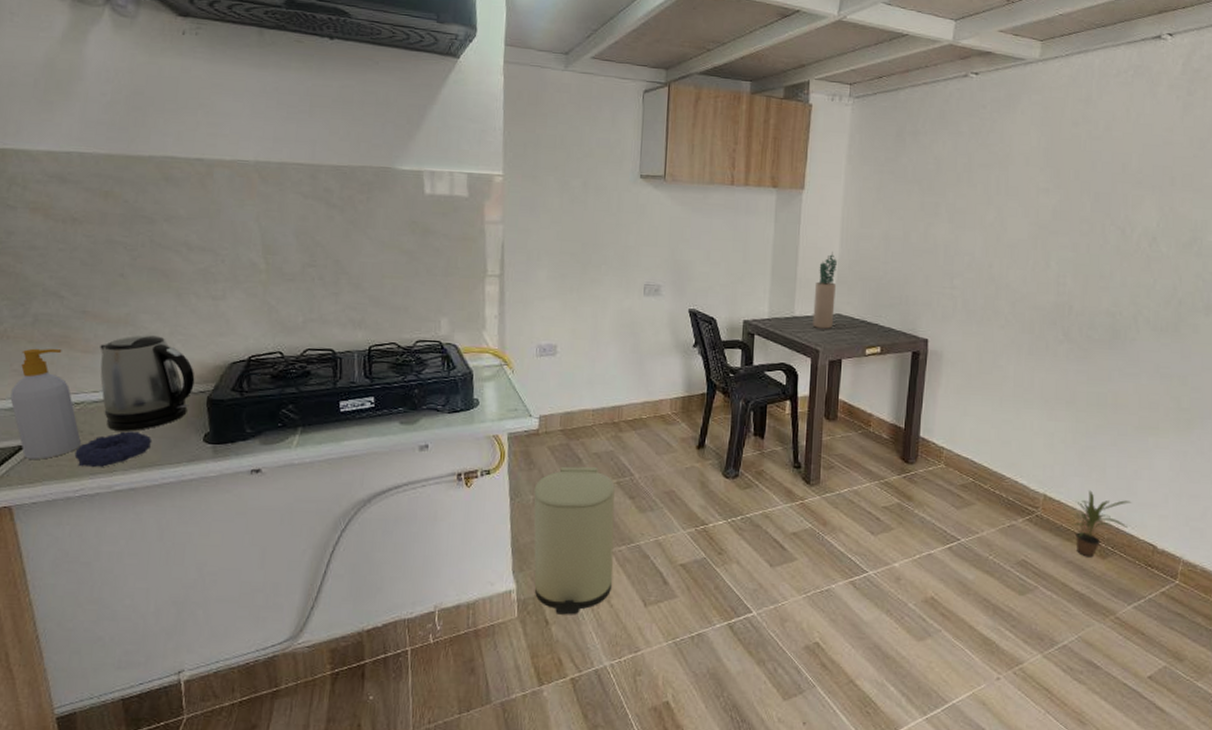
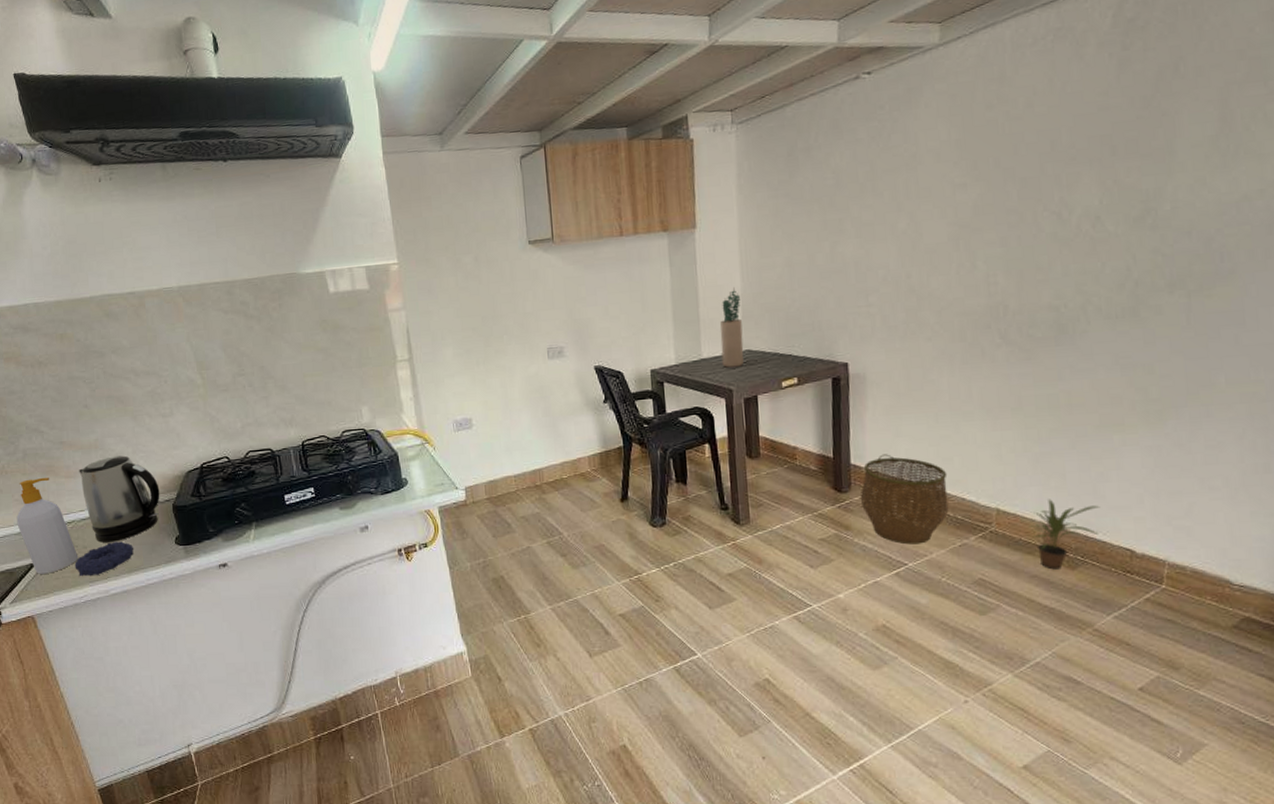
pedal bin: present [533,466,615,615] -> none [470,530,556,671]
basket: none [924,431,1005,521] -> present [860,454,949,545]

